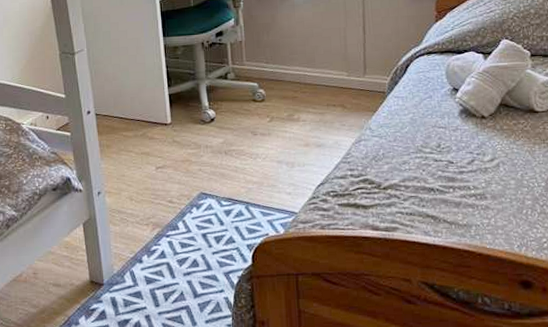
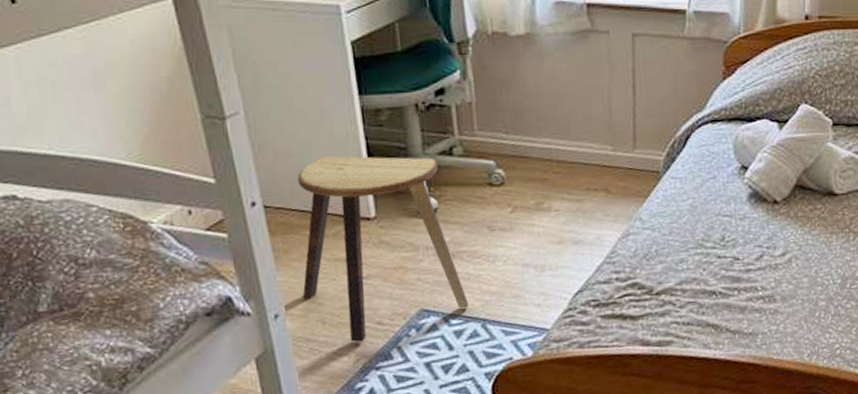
stool: none [118,79,236,215] -> present [297,156,469,342]

